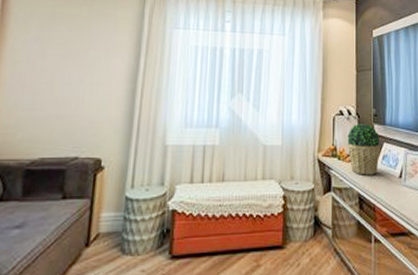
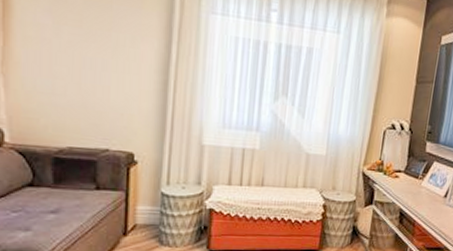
potted plant: present [347,124,380,175] -> none [395,140,431,193]

